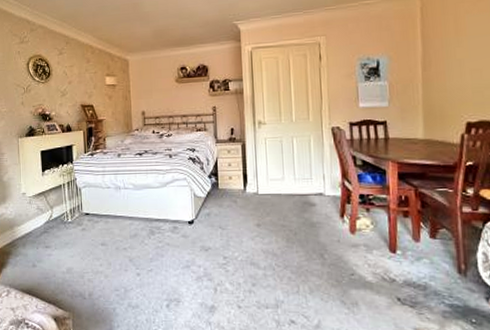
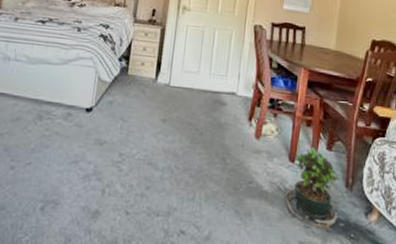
potted plant: none [391,237,469,317] -> present [285,147,350,231]

